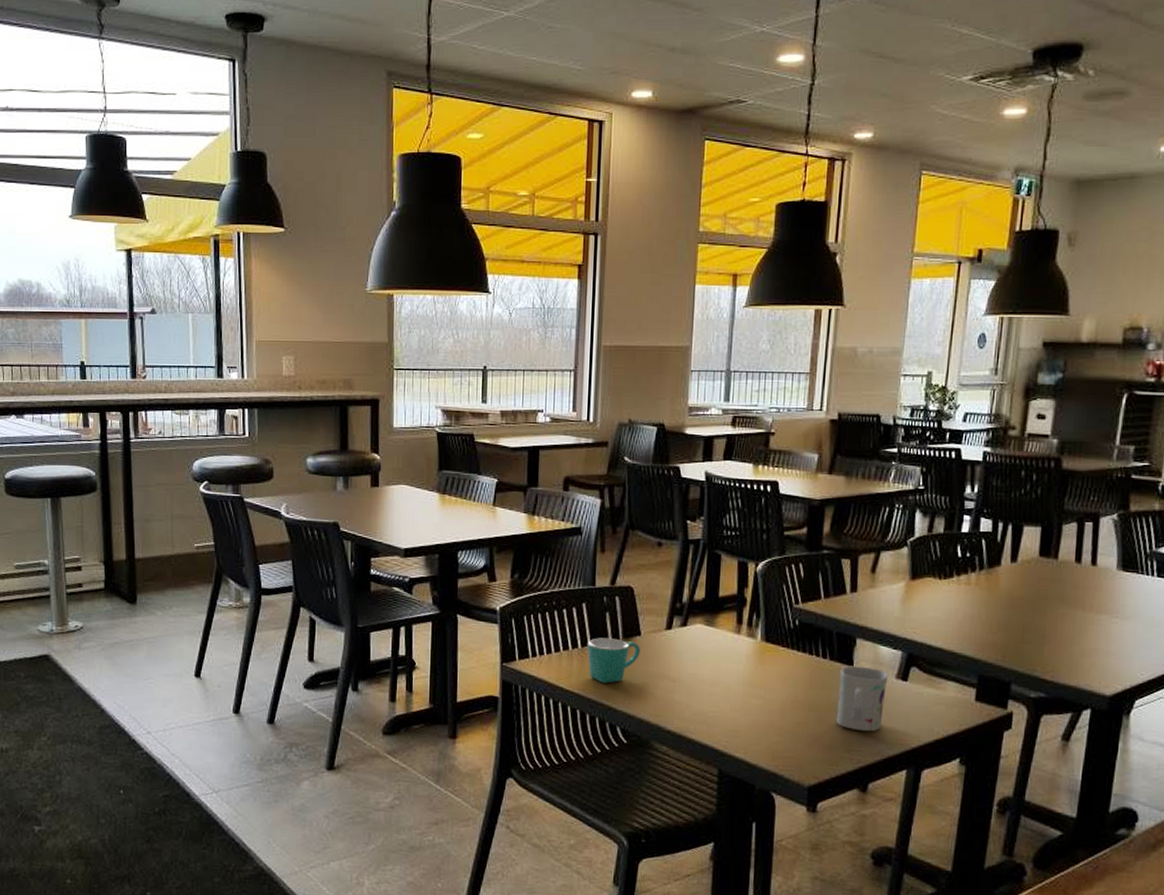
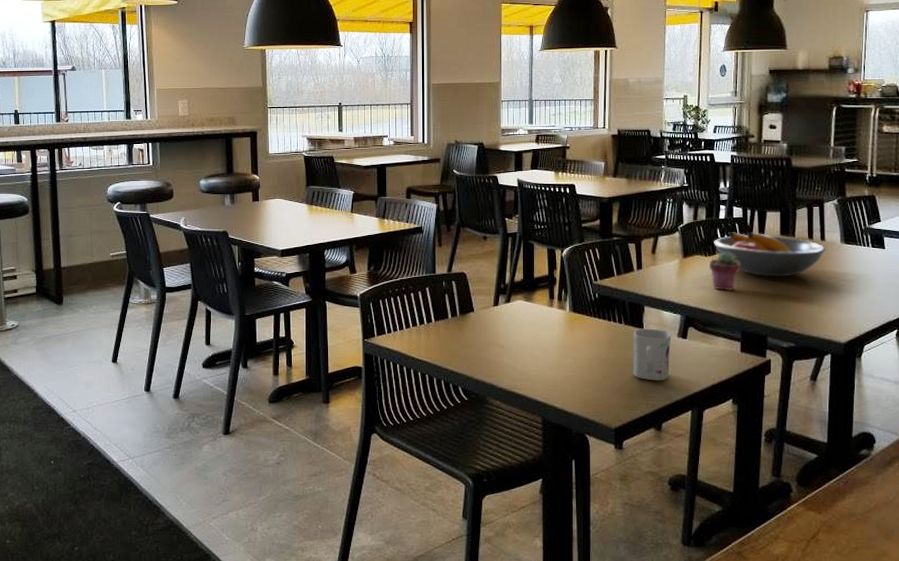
mug: present [587,638,640,684] -> none [431,315,474,352]
potted succulent: none [943,573,985,624] -> present [709,251,741,291]
fruit bowl: none [951,550,1098,610] -> present [714,232,827,277]

